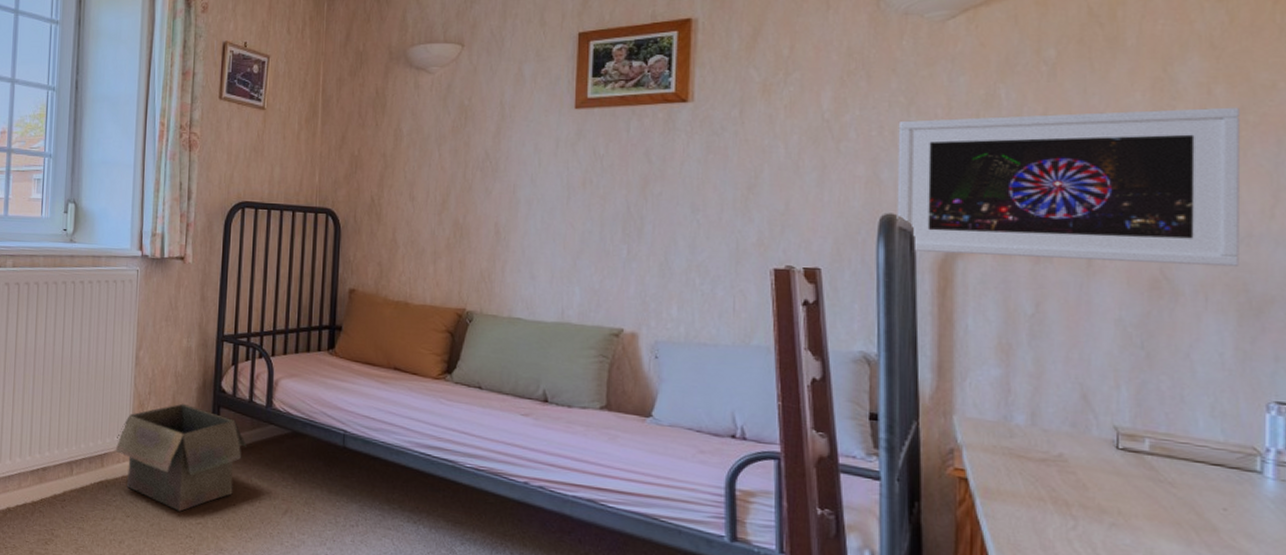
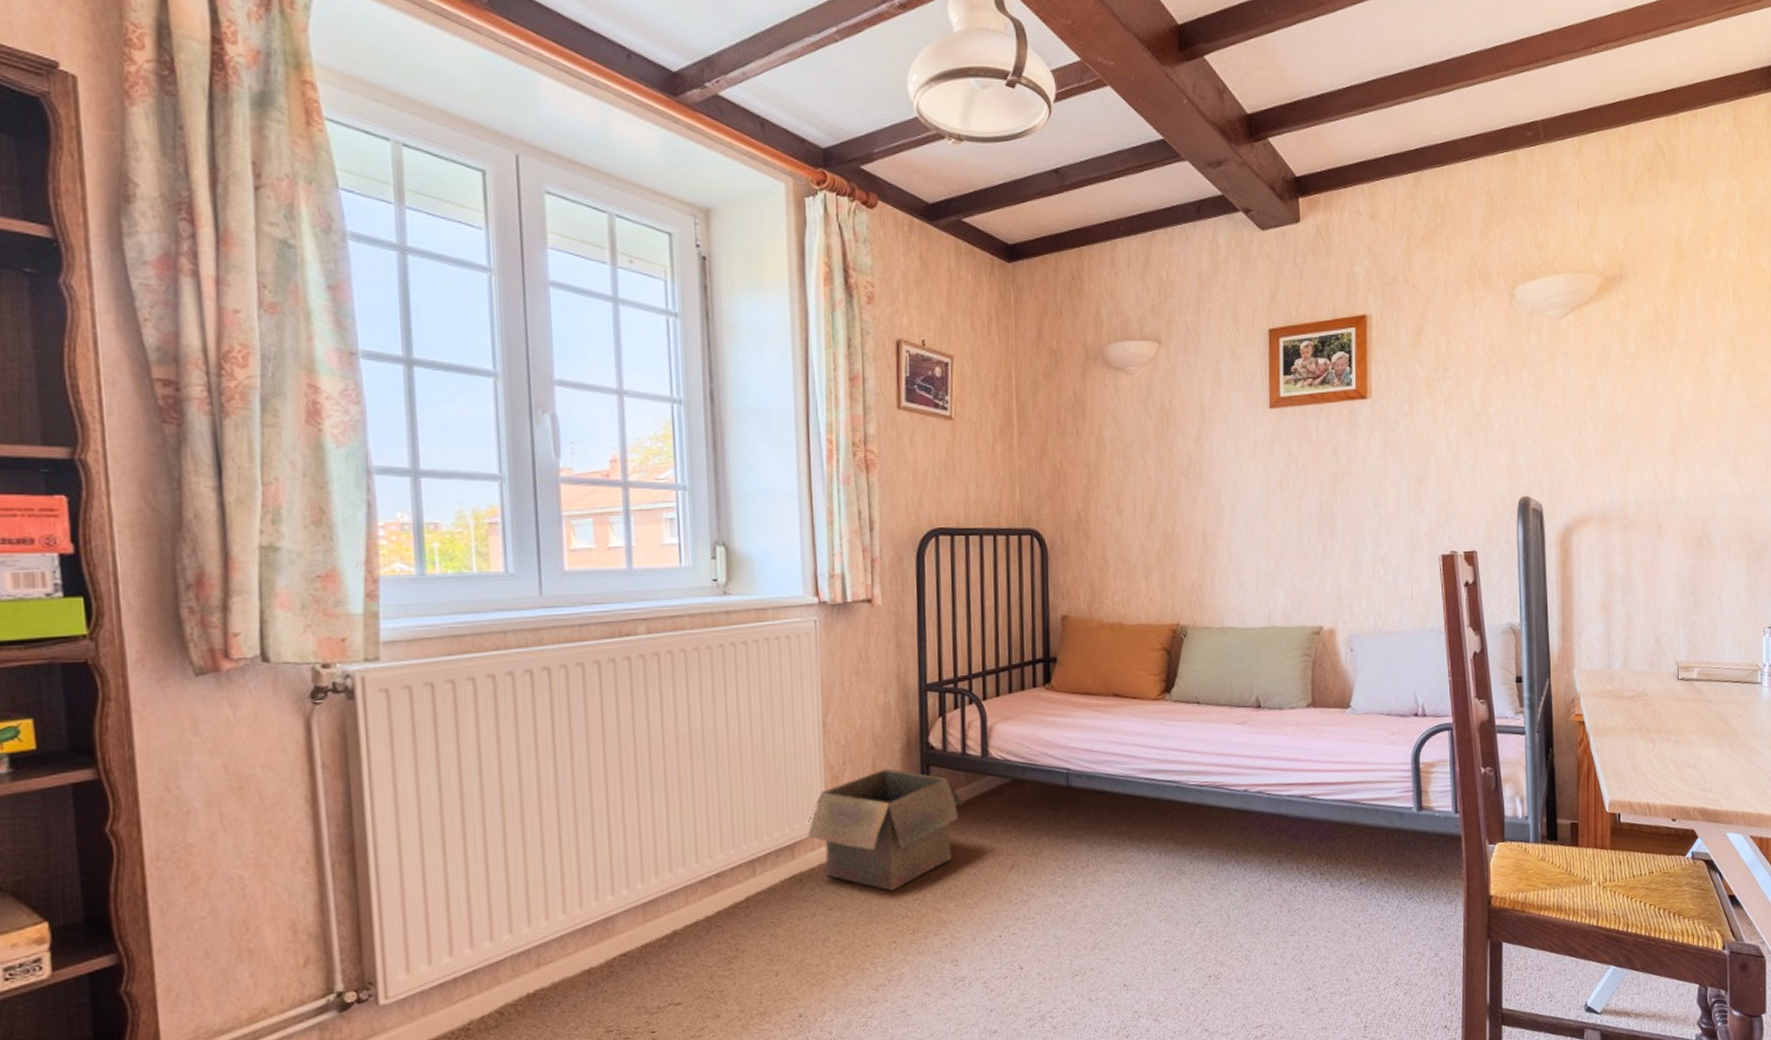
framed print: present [897,107,1239,266] -> none [1529,392,1747,528]

